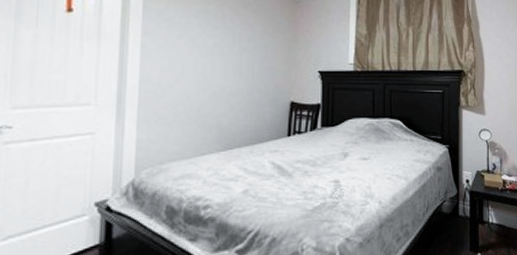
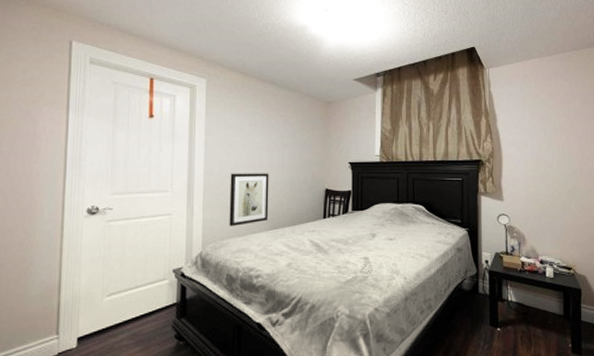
wall art: none [171,82,223,148] -> present [229,173,269,227]

